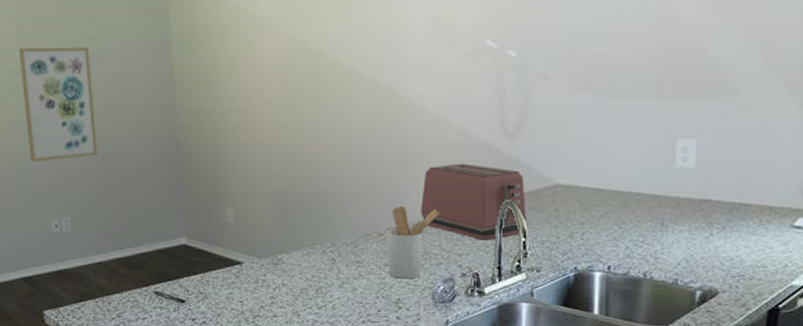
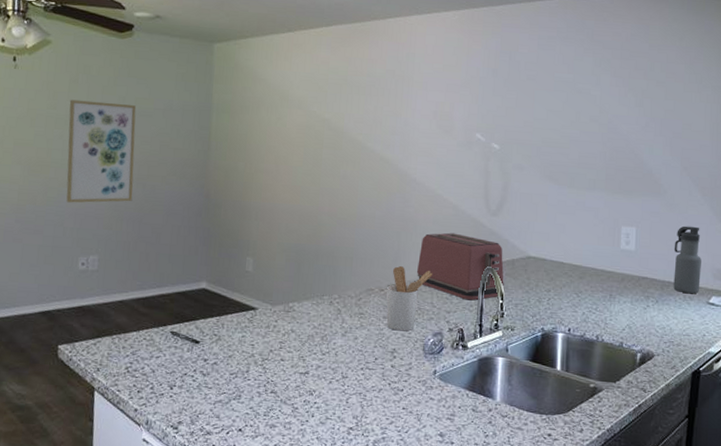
water bottle: none [745,132,785,217] -> present [673,226,701,294]

